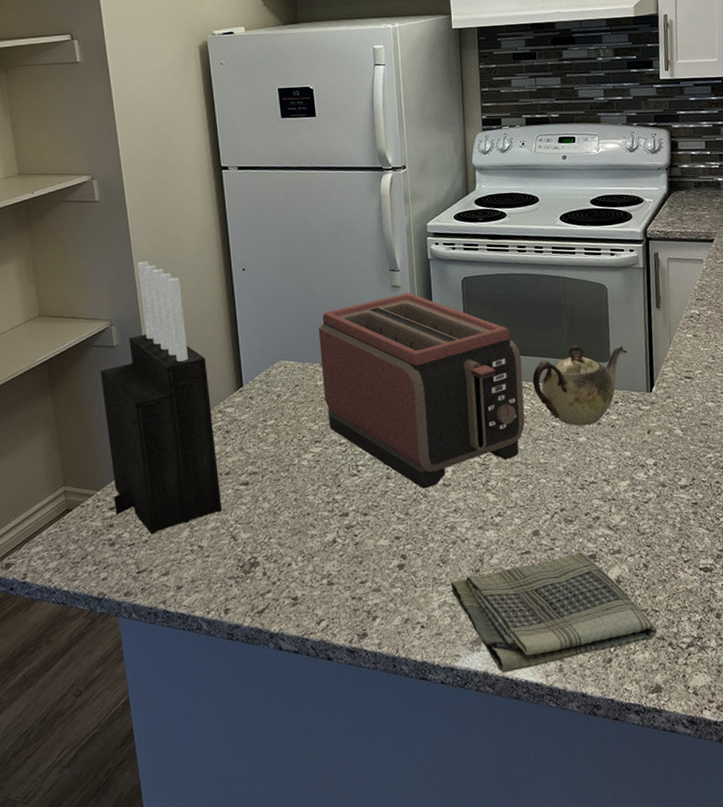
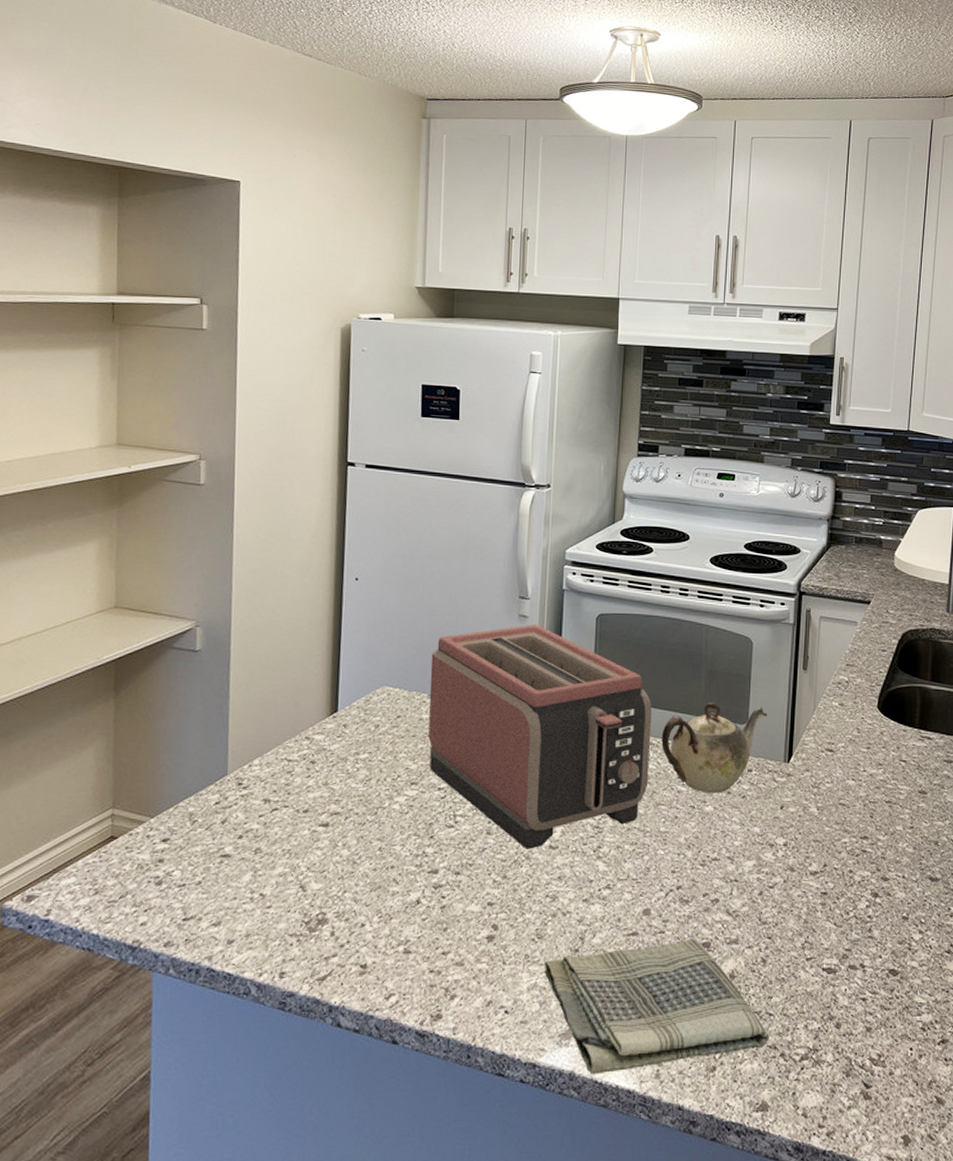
knife block: present [100,261,223,534] -> none [168,557,300,875]

